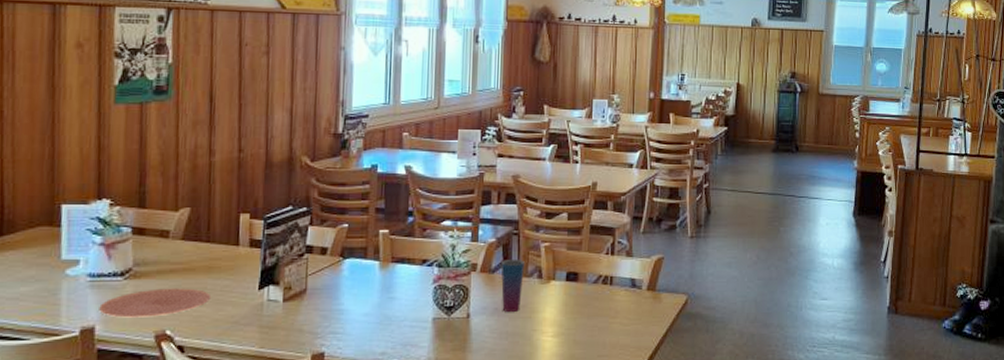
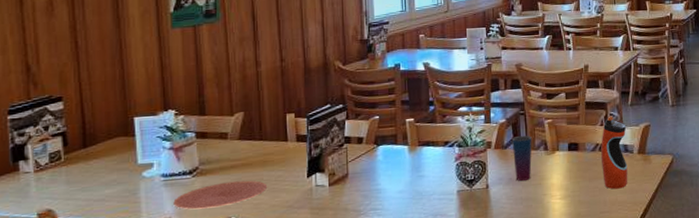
water bottle: none [604,244,636,330] -> present [601,116,628,189]

